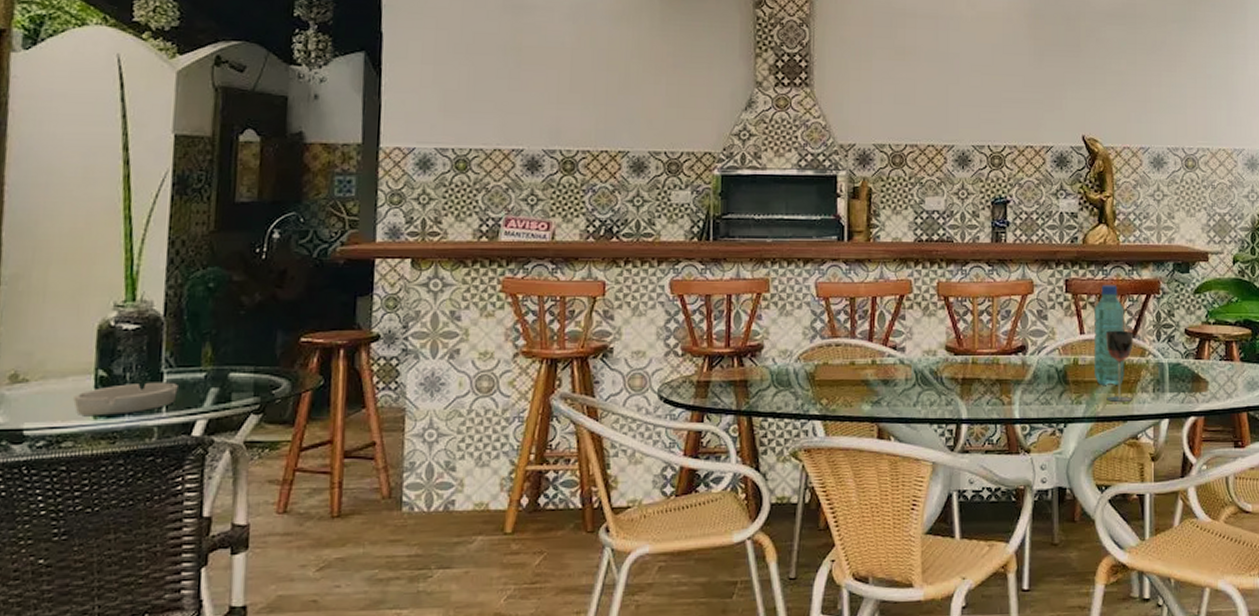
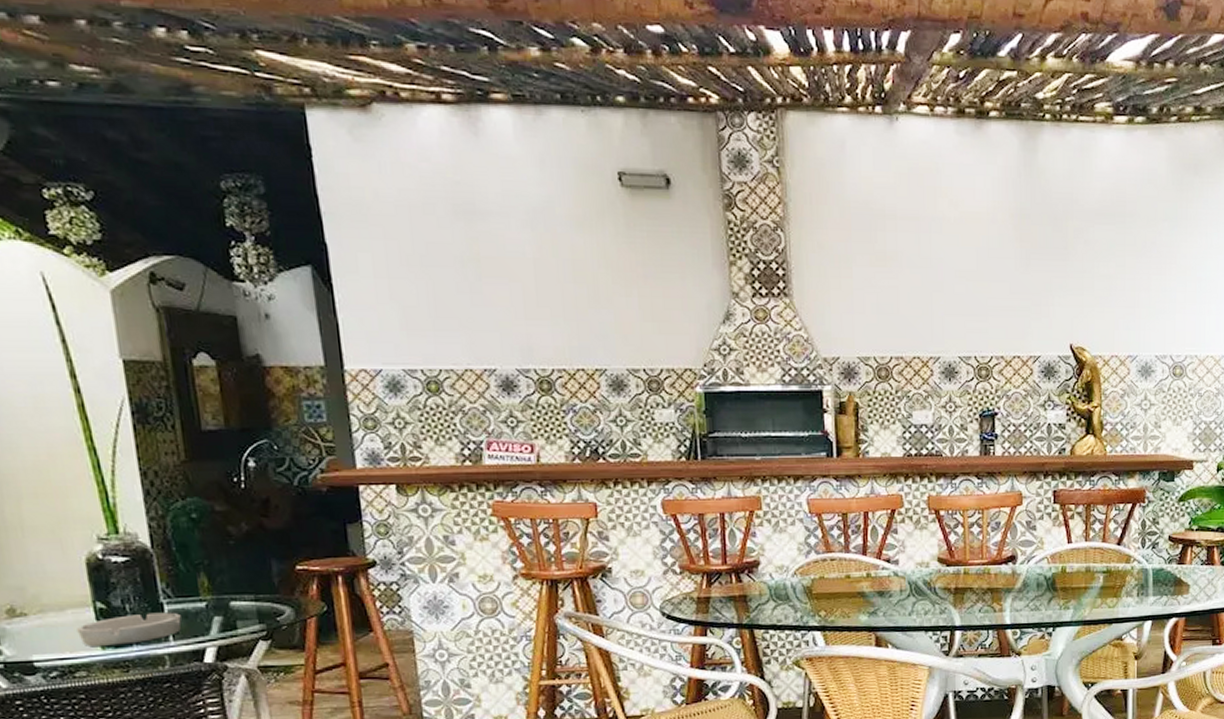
water bottle: present [1095,285,1125,385] -> none [1082,495,1111,591]
wineglass: present [1105,330,1134,402] -> none [1092,538,1119,606]

